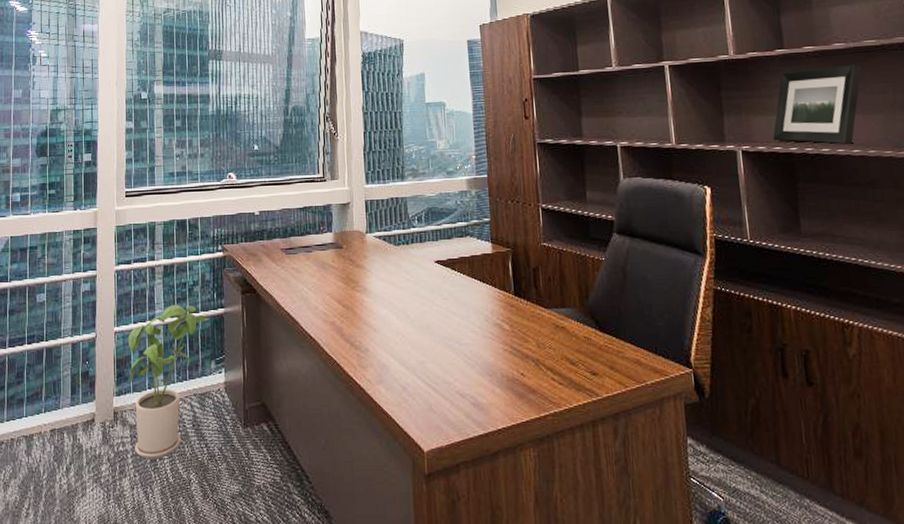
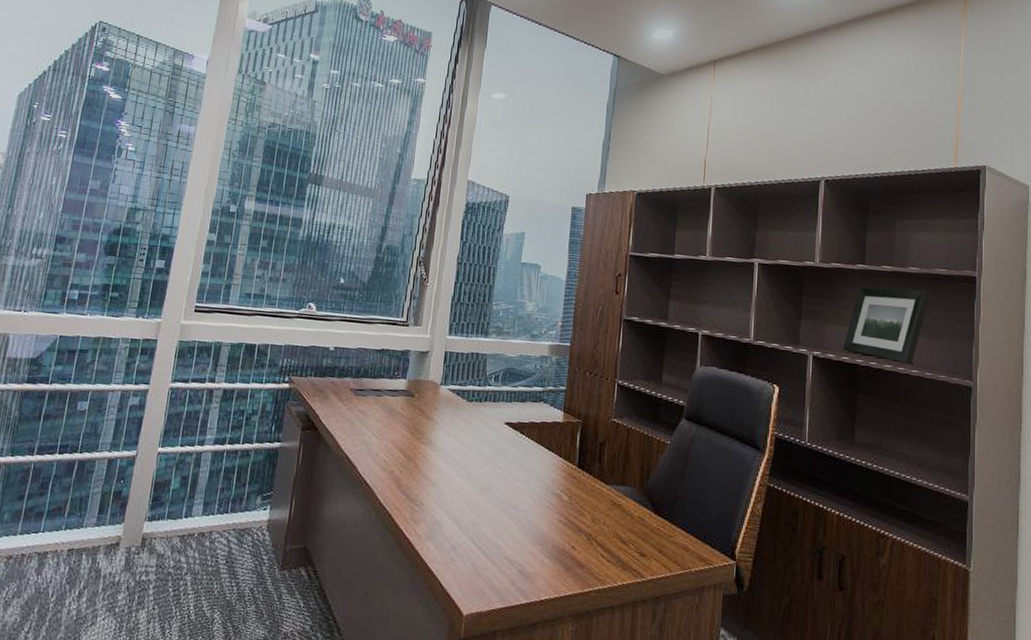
house plant: present [129,305,209,459] -> none [158,432,263,594]

